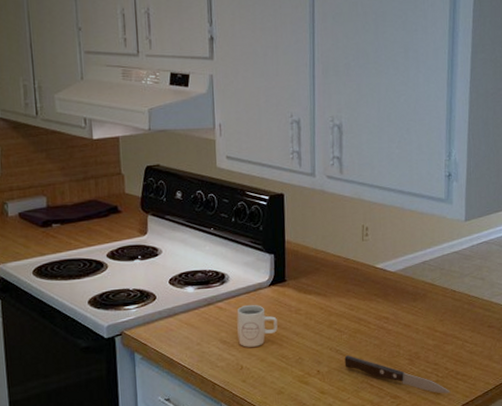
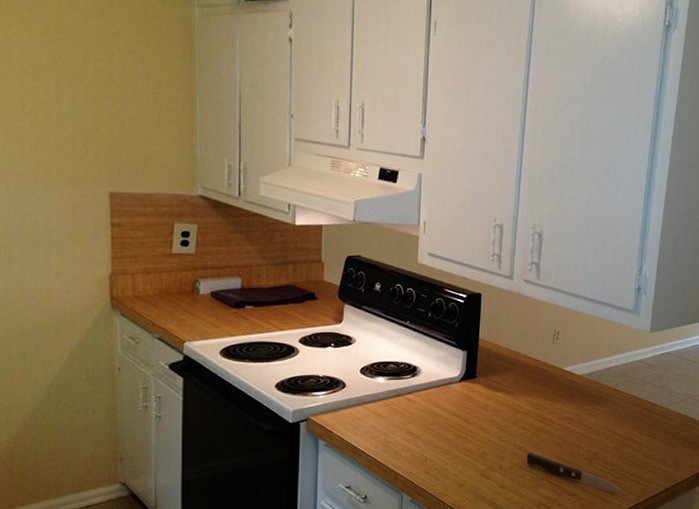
mug: present [236,304,278,347] -> none [423,398,465,440]

